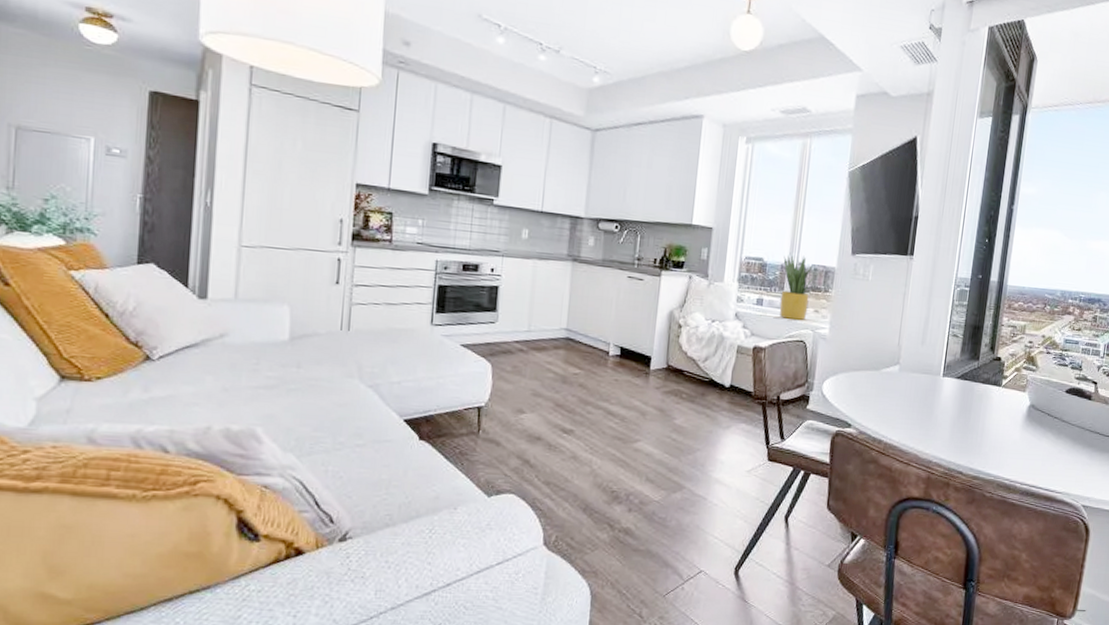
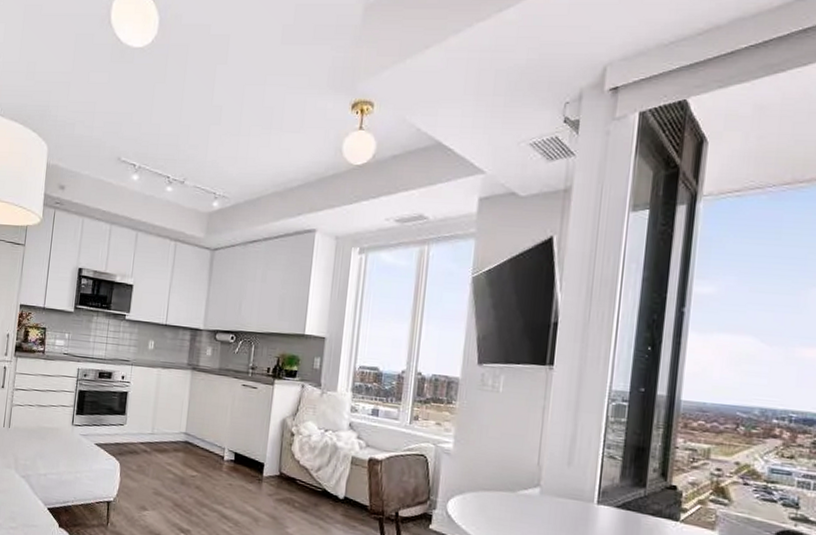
planter: present [779,255,815,320] -> none [396,364,436,433]

